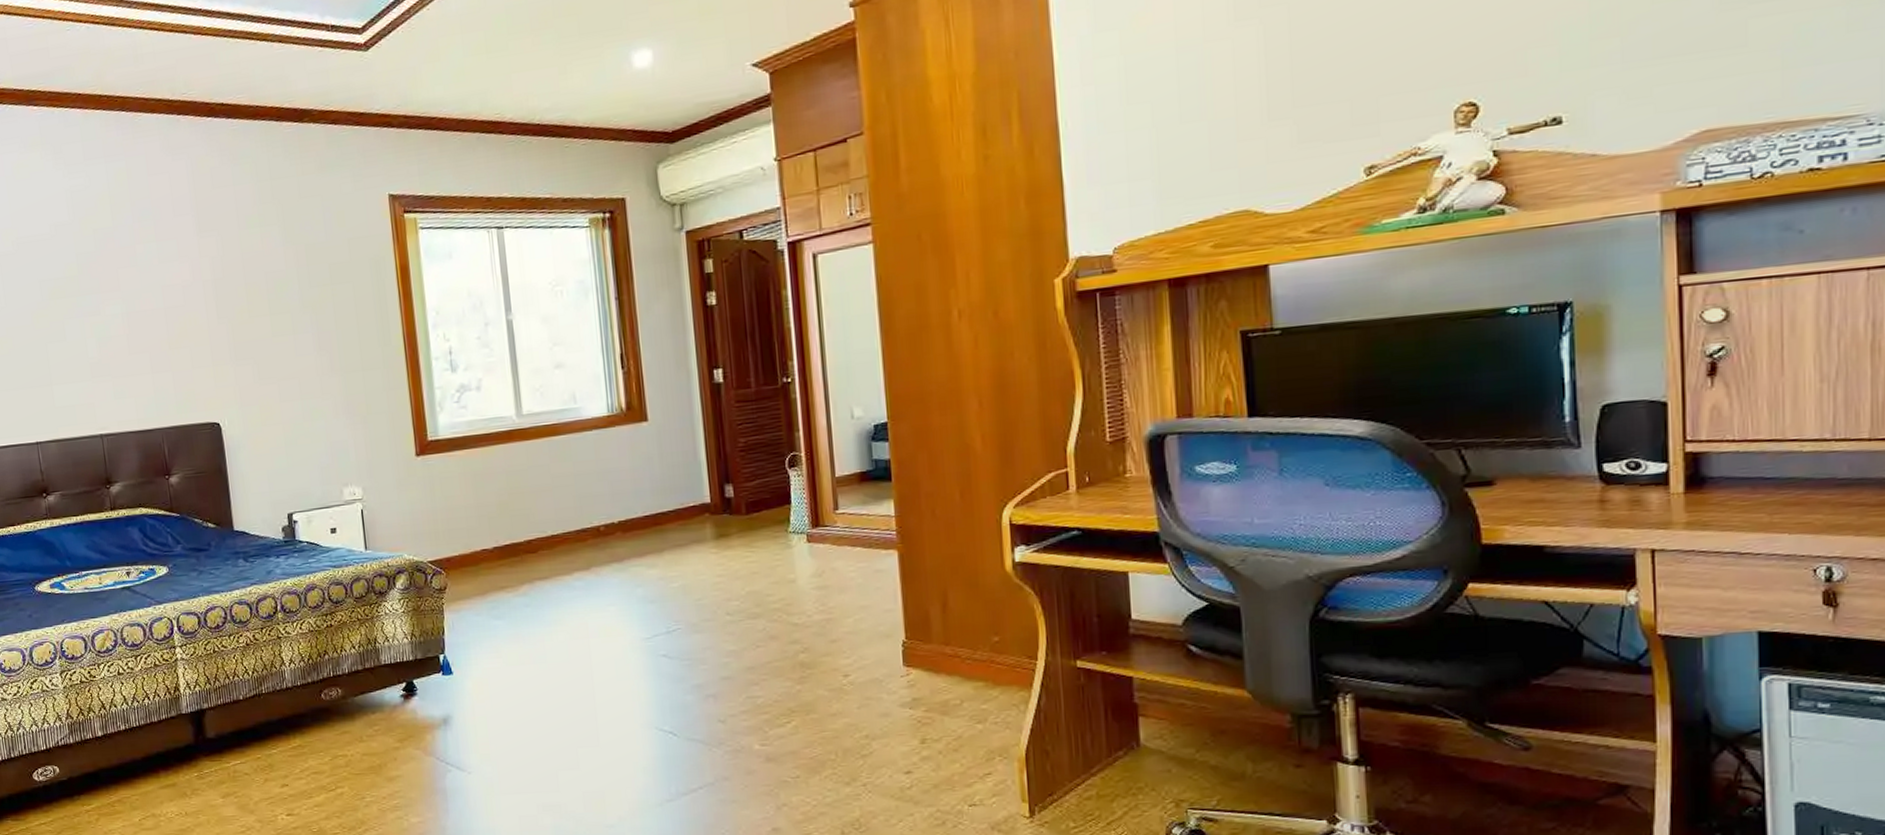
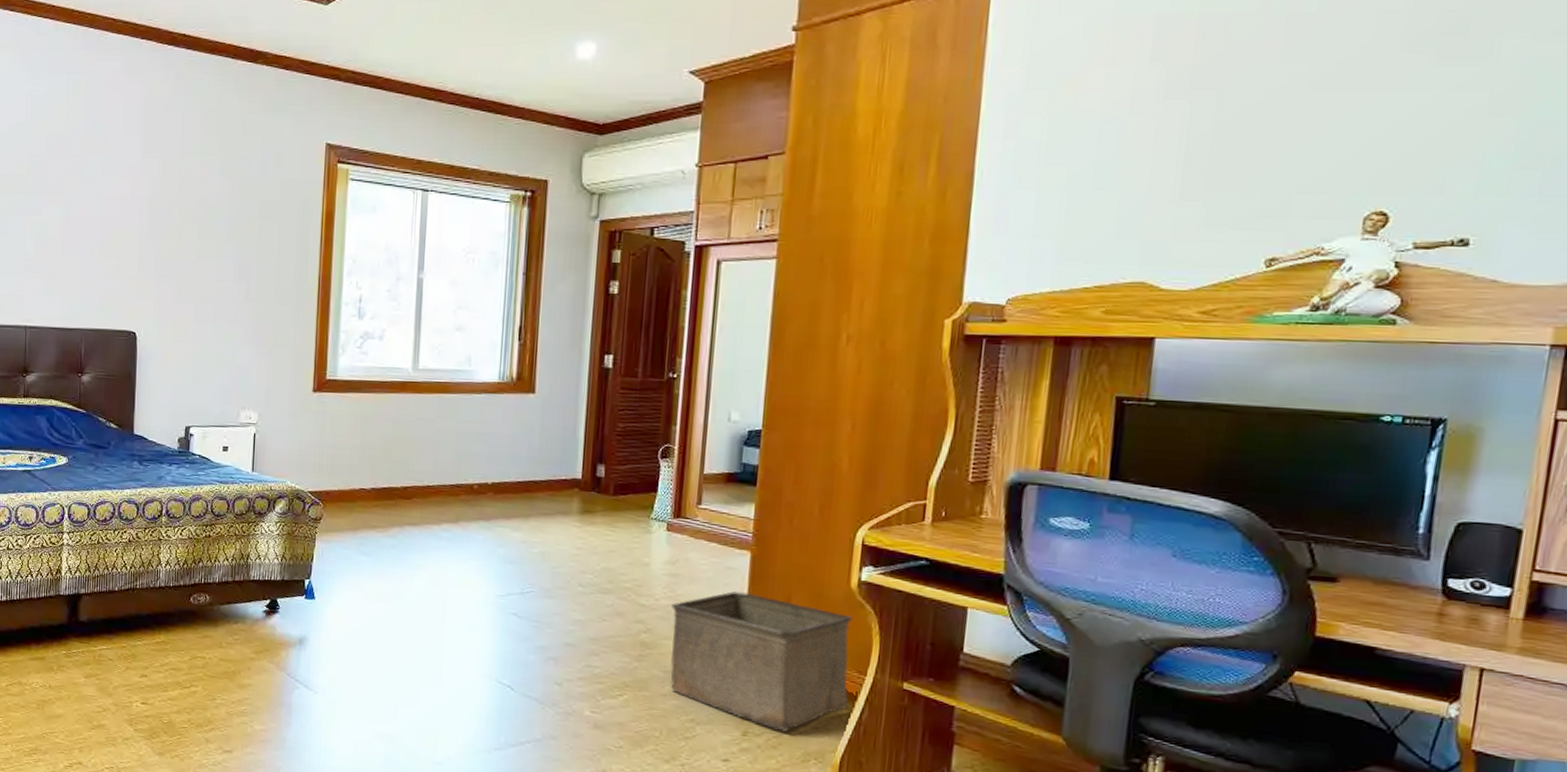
storage bin: none [825,593,1024,732] -> present [670,590,853,732]

